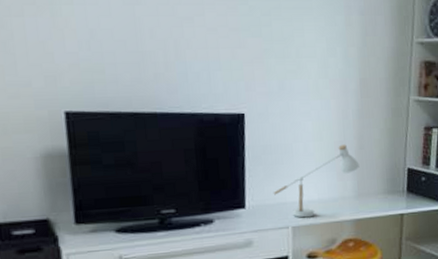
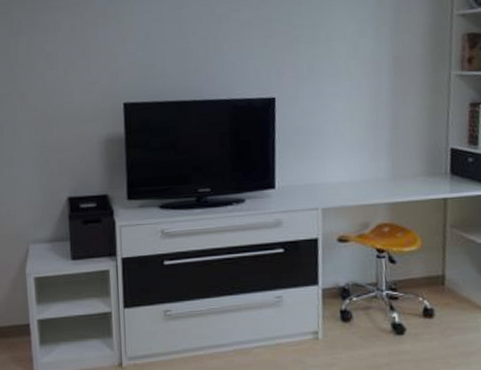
desk lamp: present [273,144,360,218] -> none [302,124,394,200]

